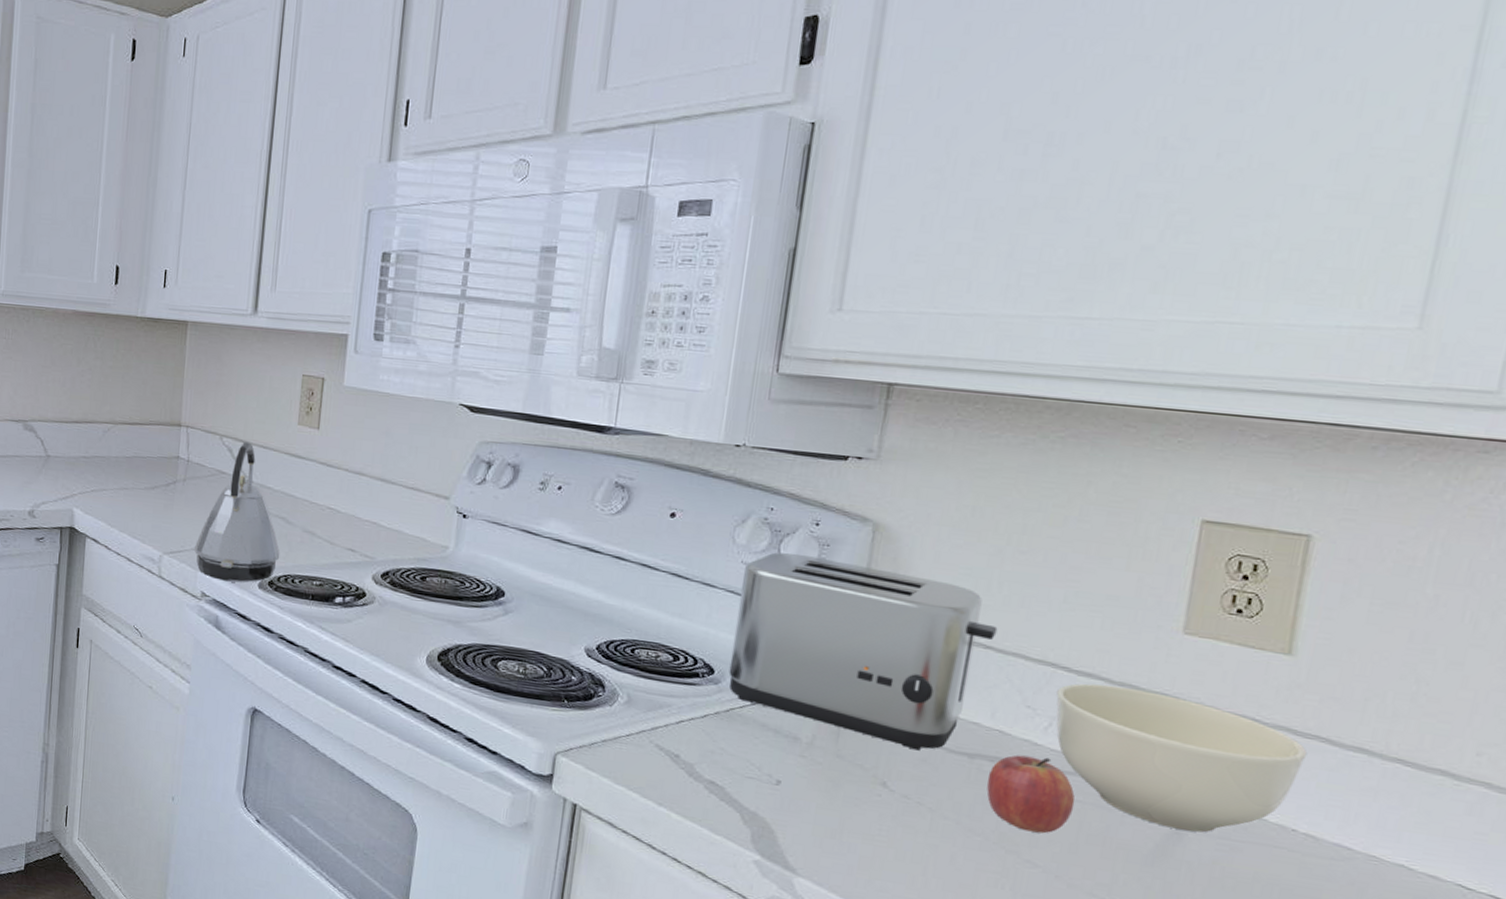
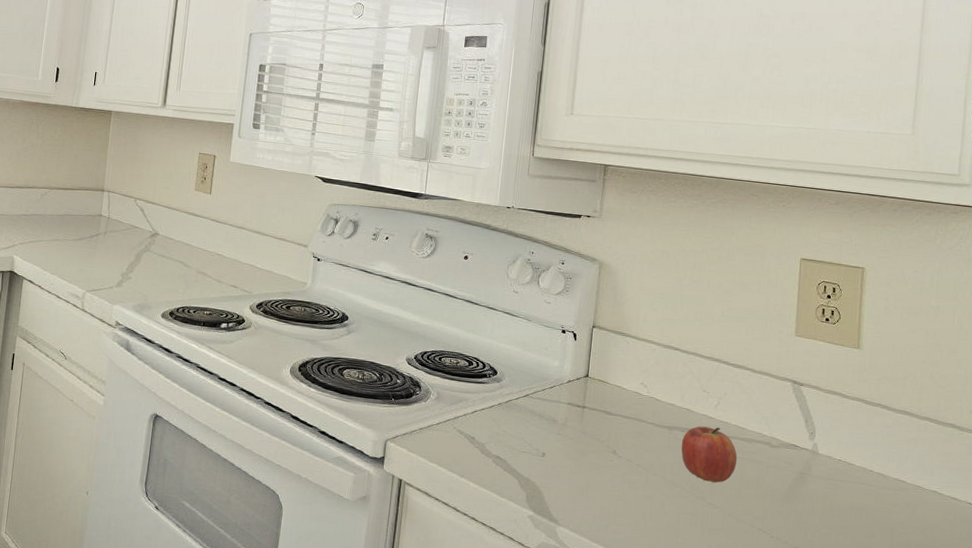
kettle: present [195,441,280,583] -> none [111,203,179,314]
toaster: present [729,552,998,751] -> none [507,284,682,426]
bowl: present [1056,683,1308,833] -> none [721,373,875,476]

